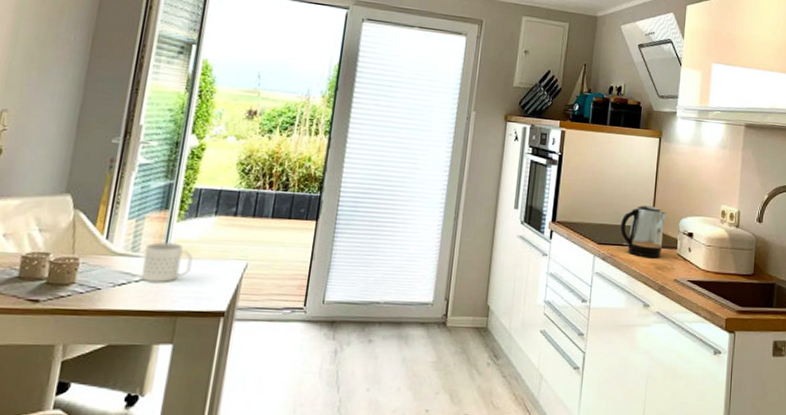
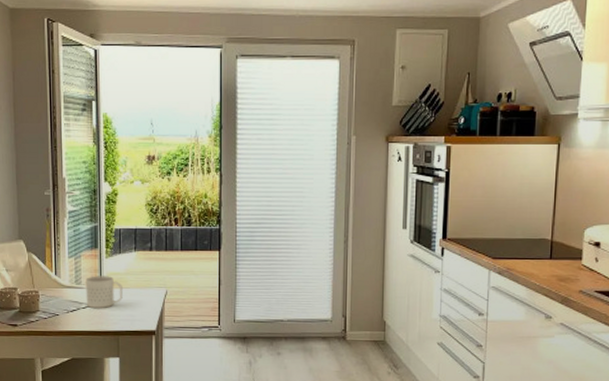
kettle: present [620,205,666,259] -> none [517,216,568,270]

